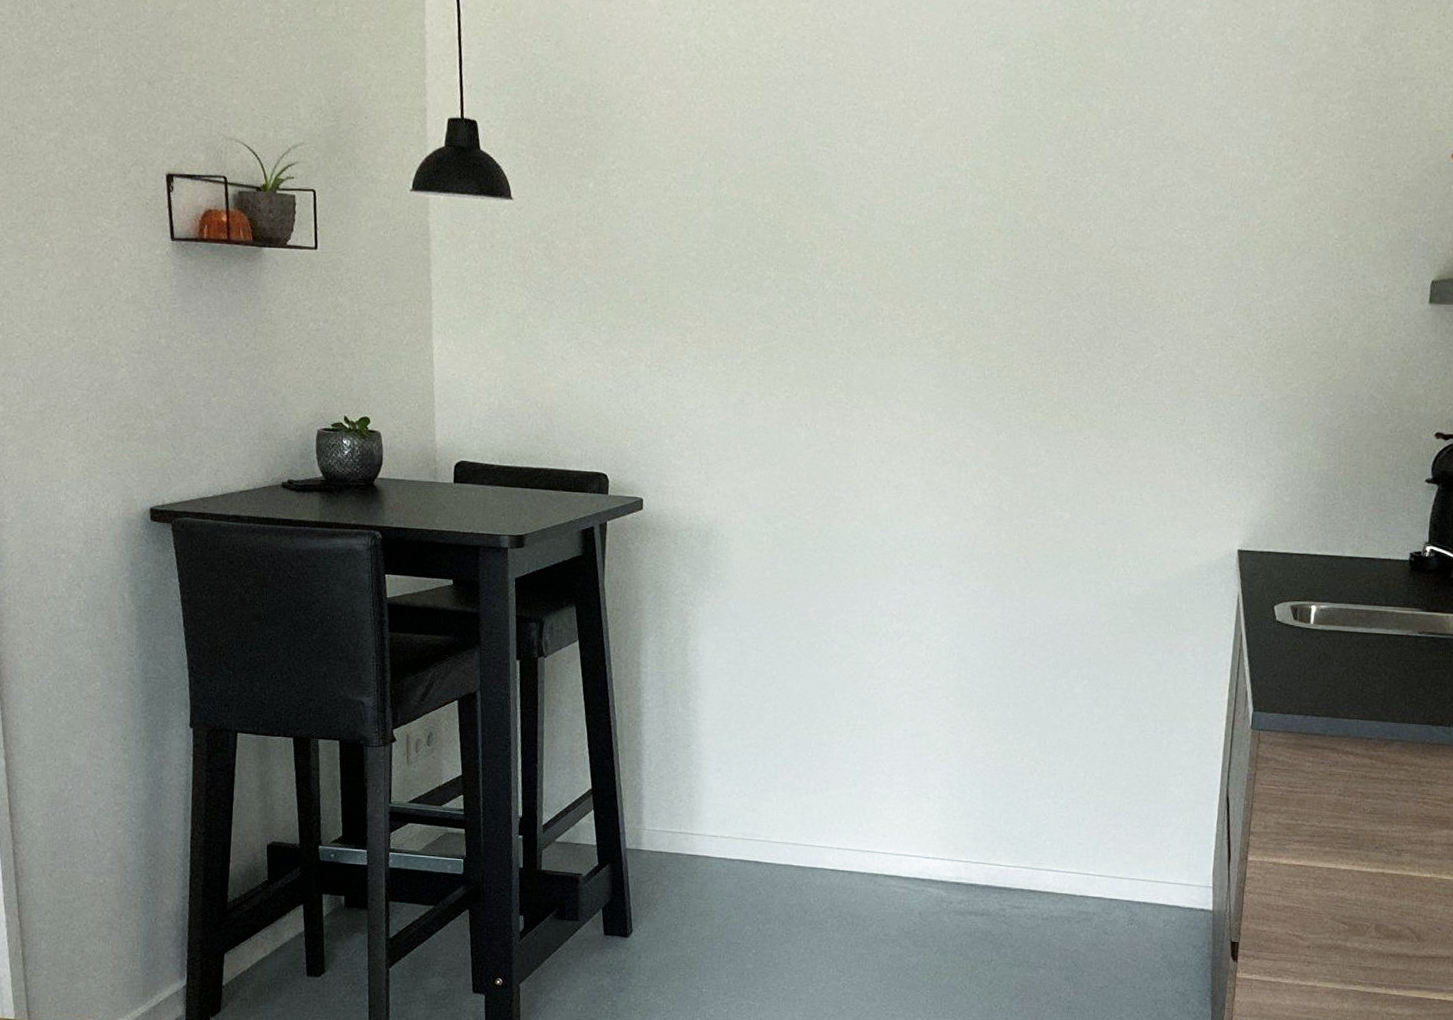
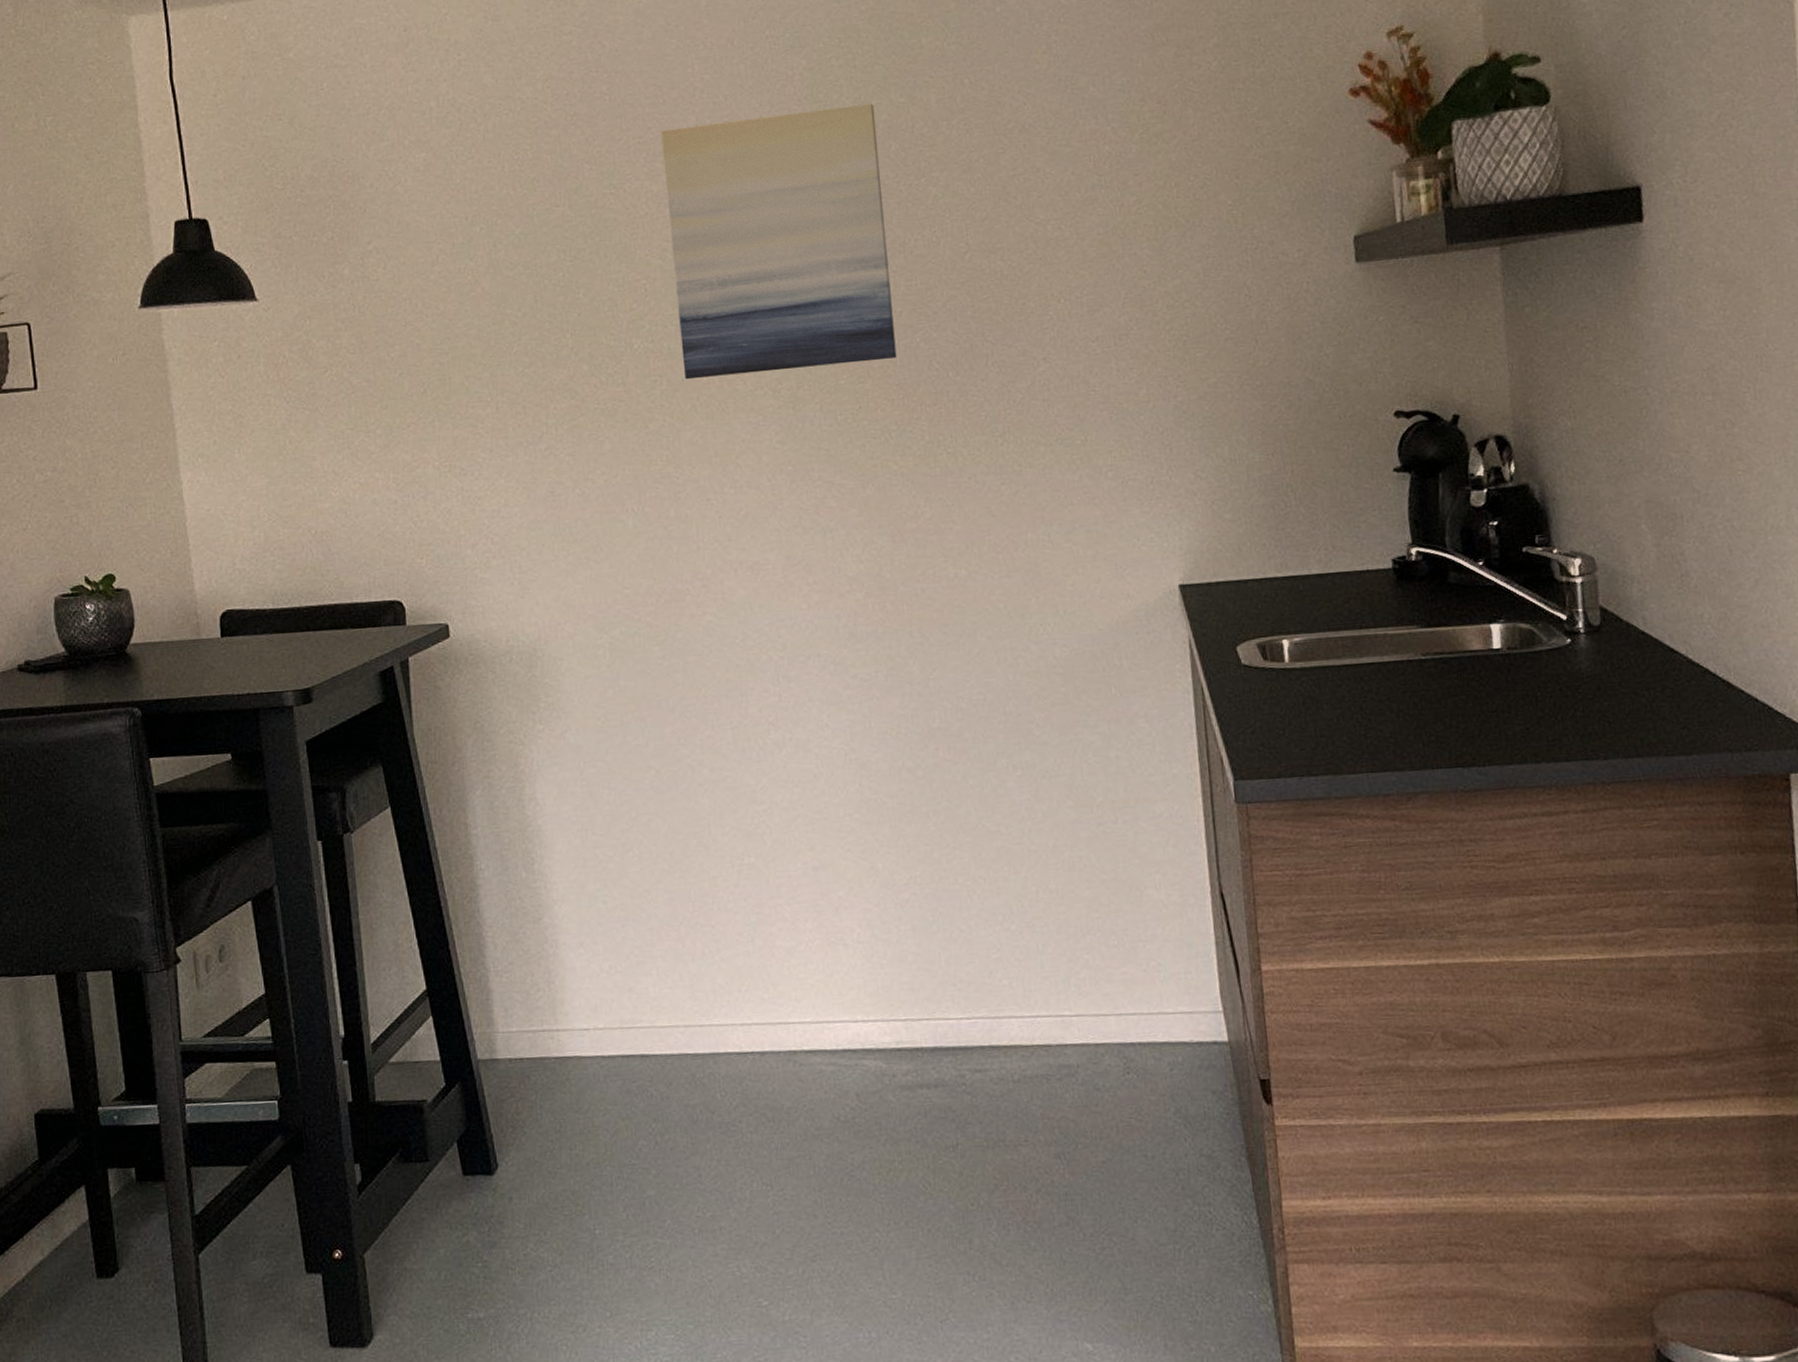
wall art: none [864,101,1056,329] -> present [660,103,897,380]

